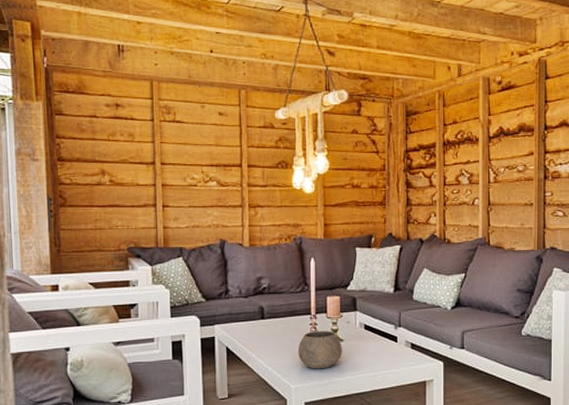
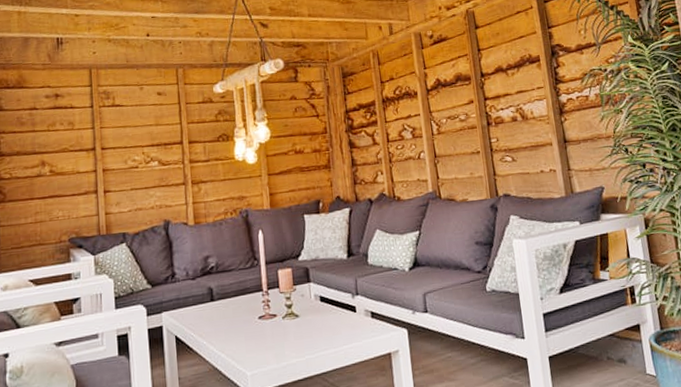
bowl: present [298,331,342,369] -> none [251,307,299,352]

